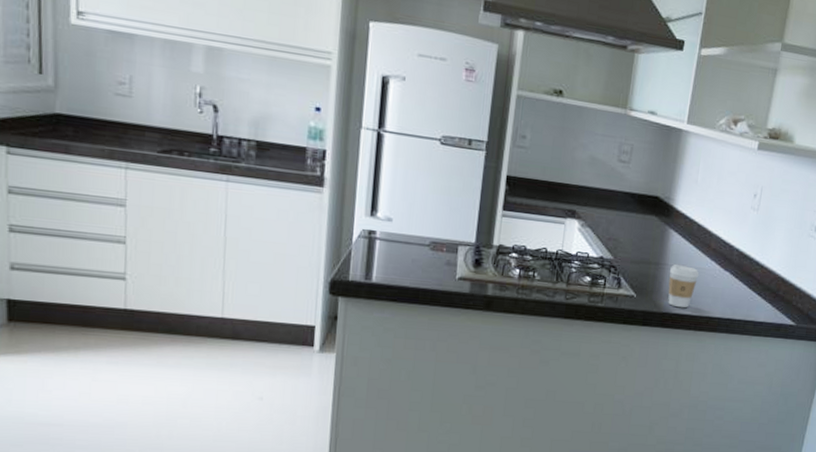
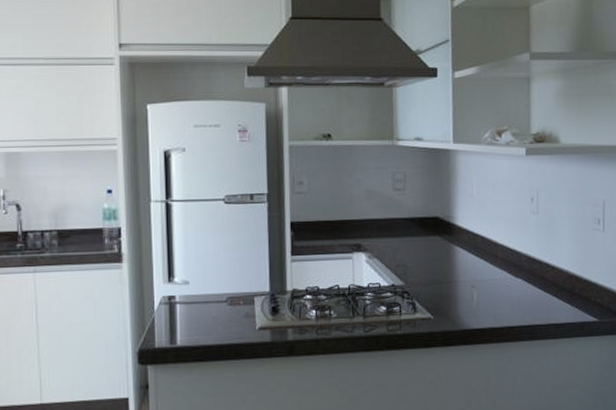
coffee cup: present [668,264,700,308] -> none [461,279,492,323]

